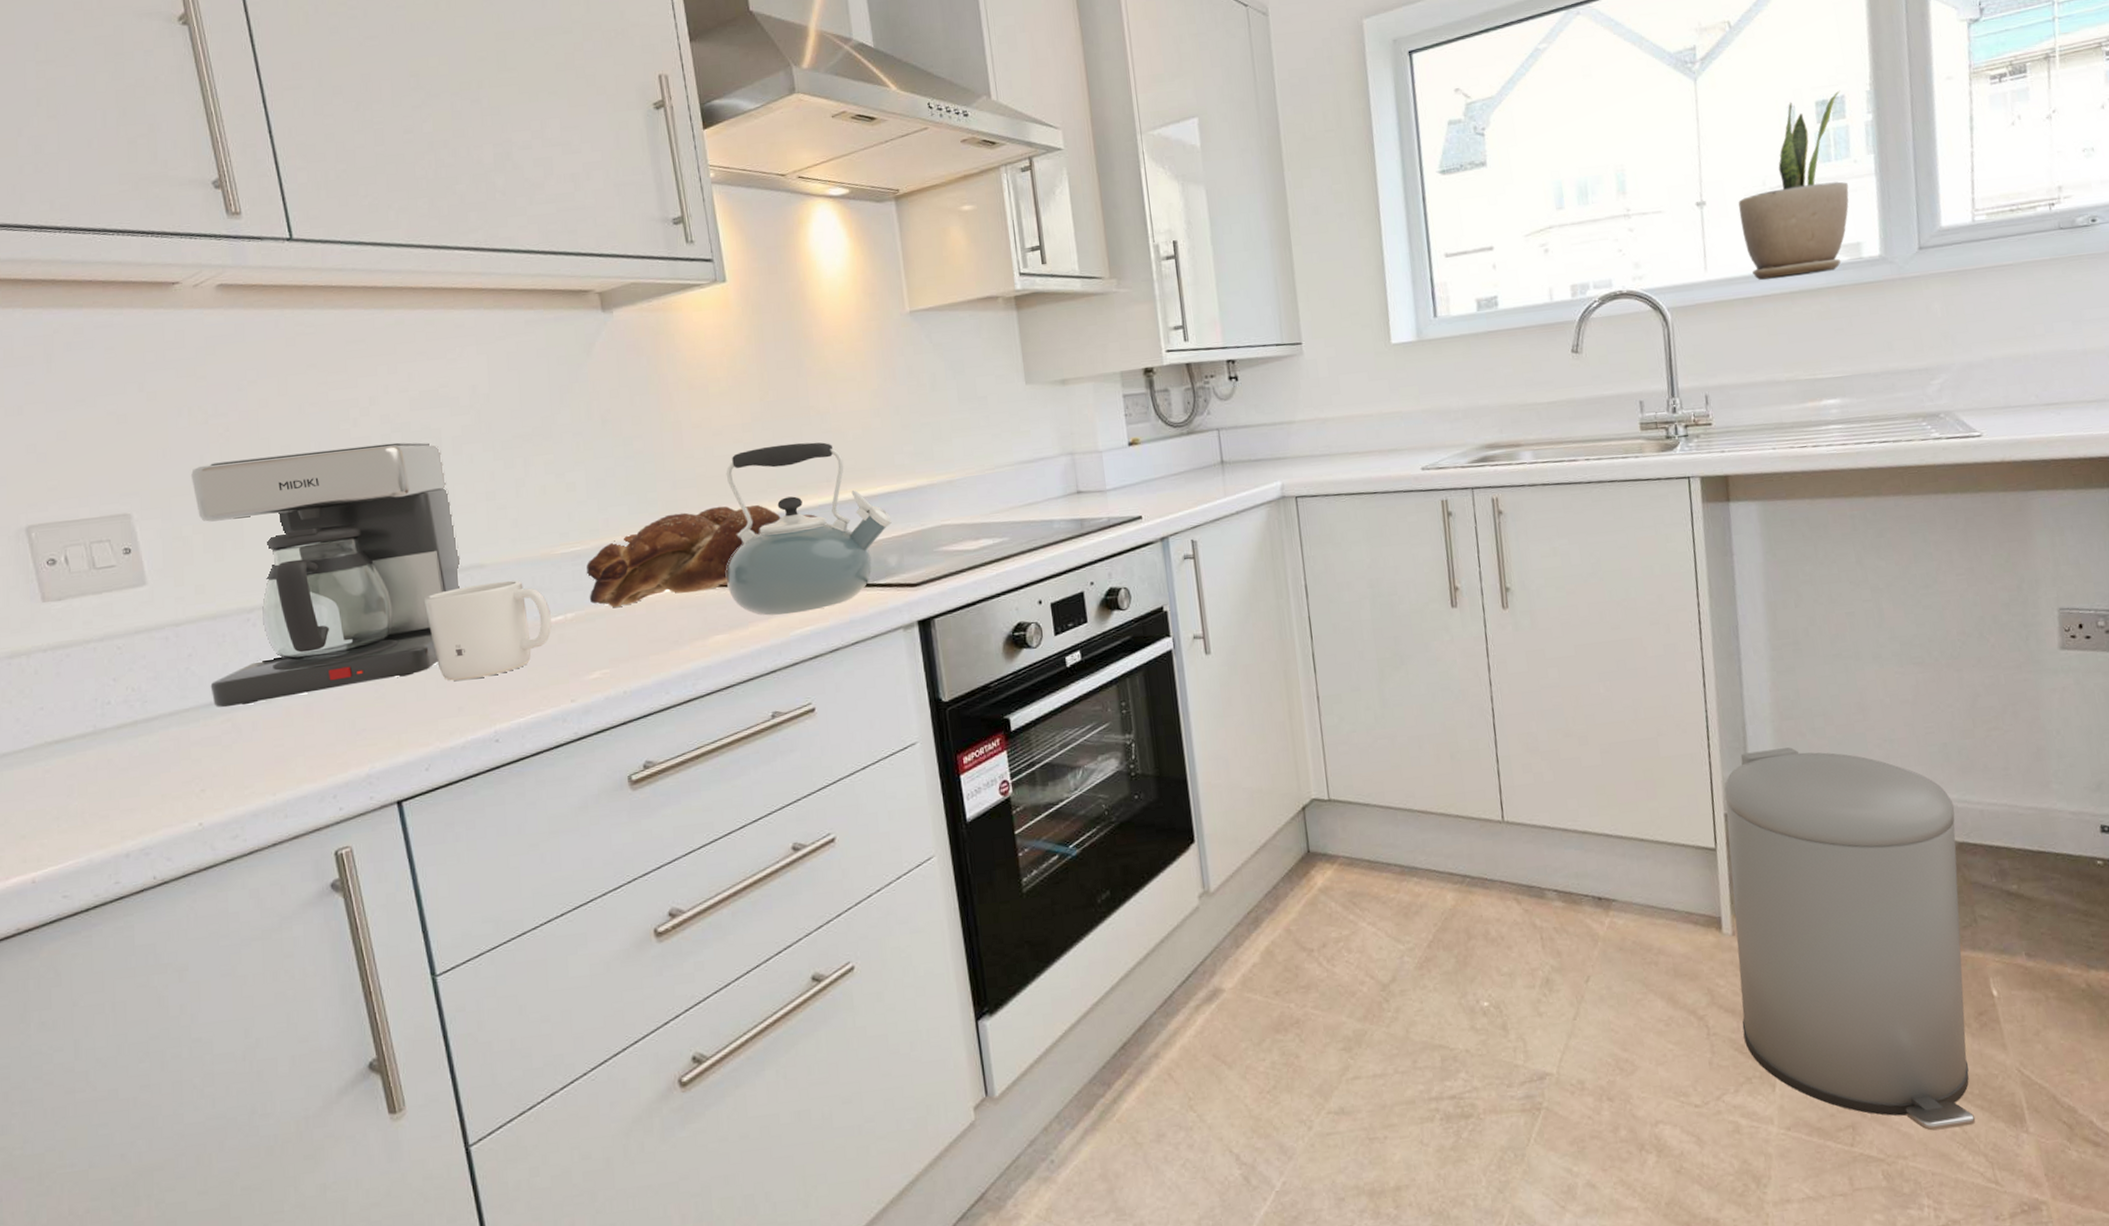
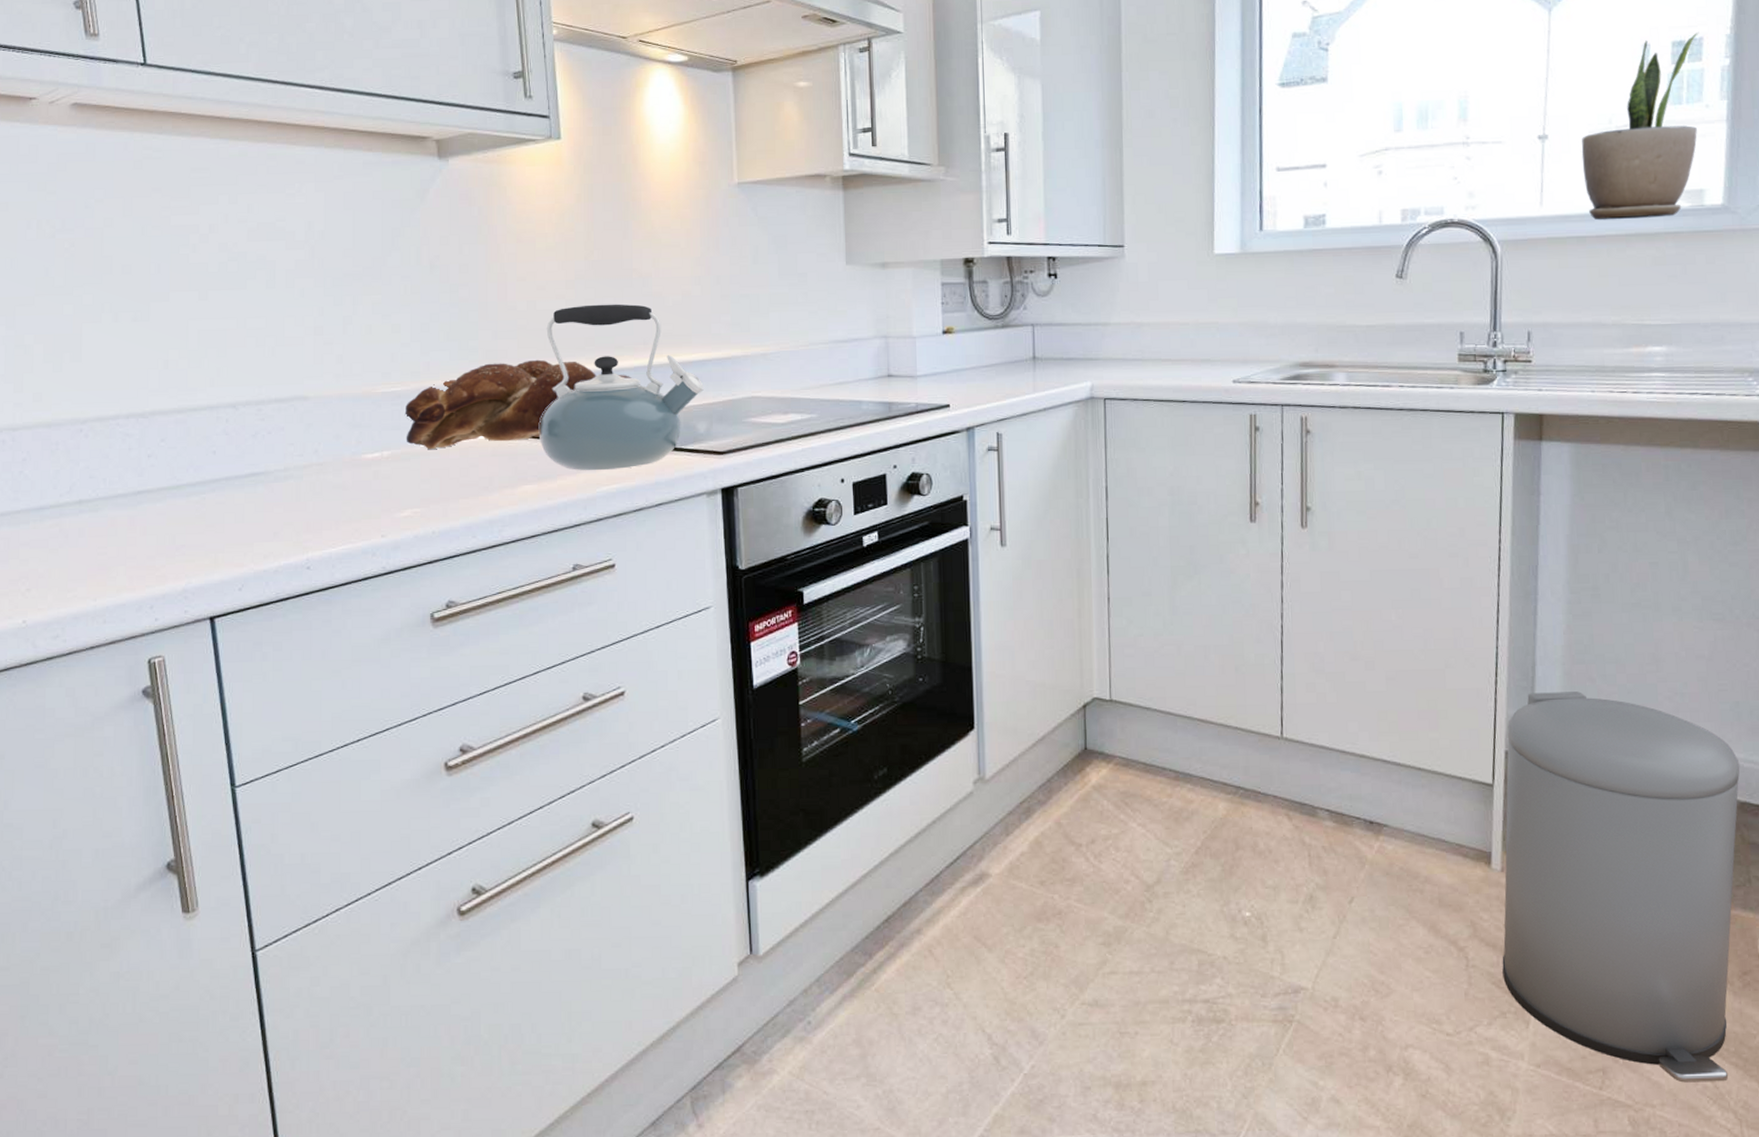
coffee maker: present [191,442,462,708] -> none [36,271,287,513]
mug: present [423,580,552,681] -> none [248,414,368,507]

